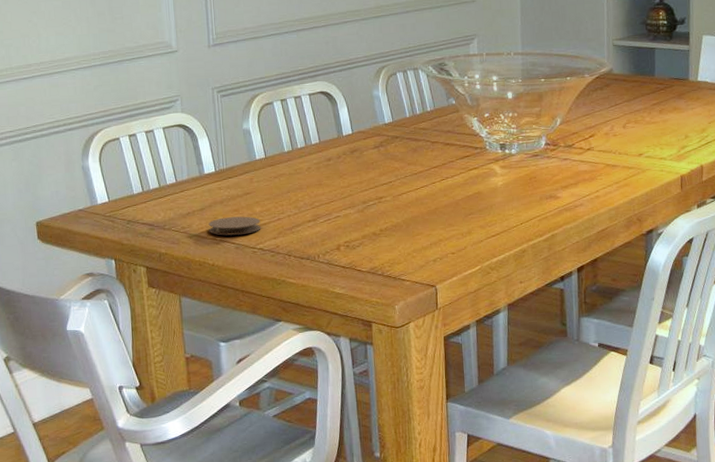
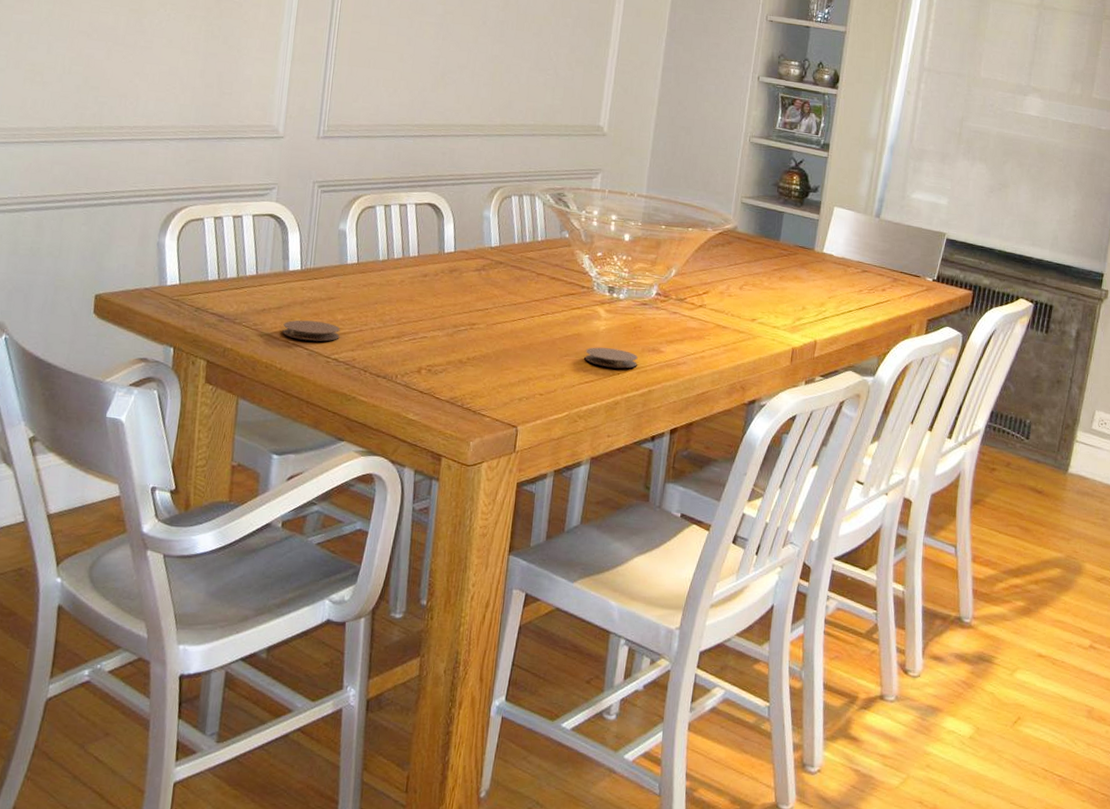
coaster: none [487,201,538,219] -> present [584,347,638,369]

